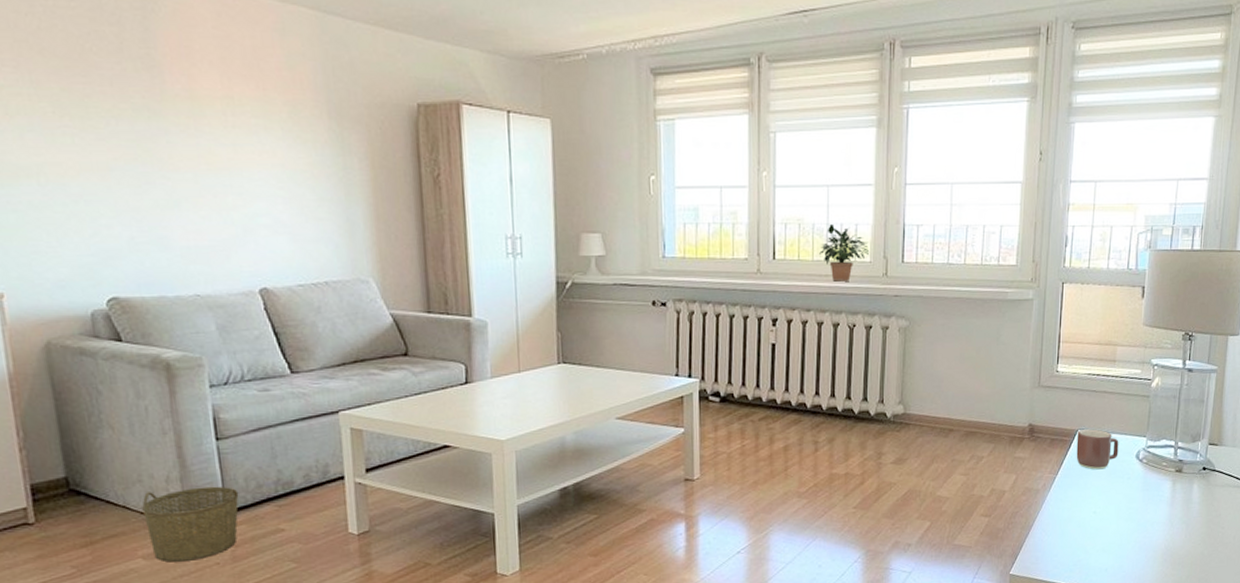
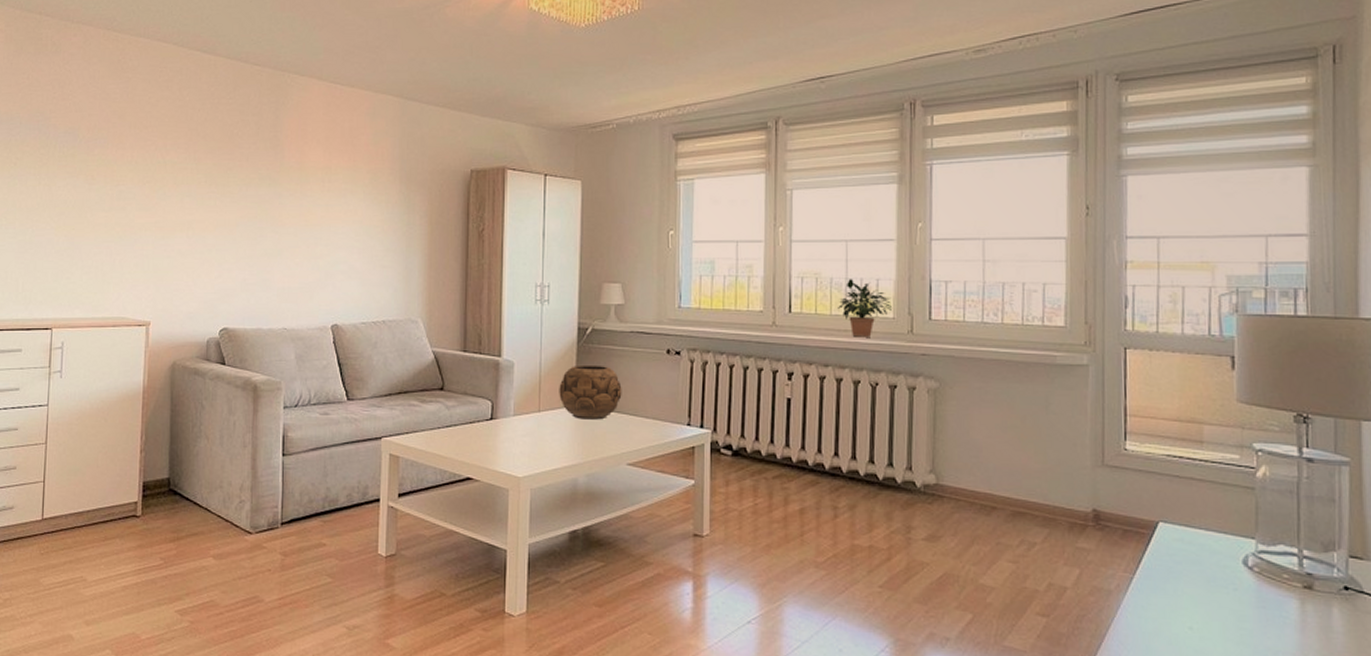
basket: present [142,486,239,562] -> none [219,497,294,565]
decorative bowl: none [539,320,608,377] -> present [559,364,622,420]
mug: present [1076,429,1119,470] -> none [1158,522,1218,574]

